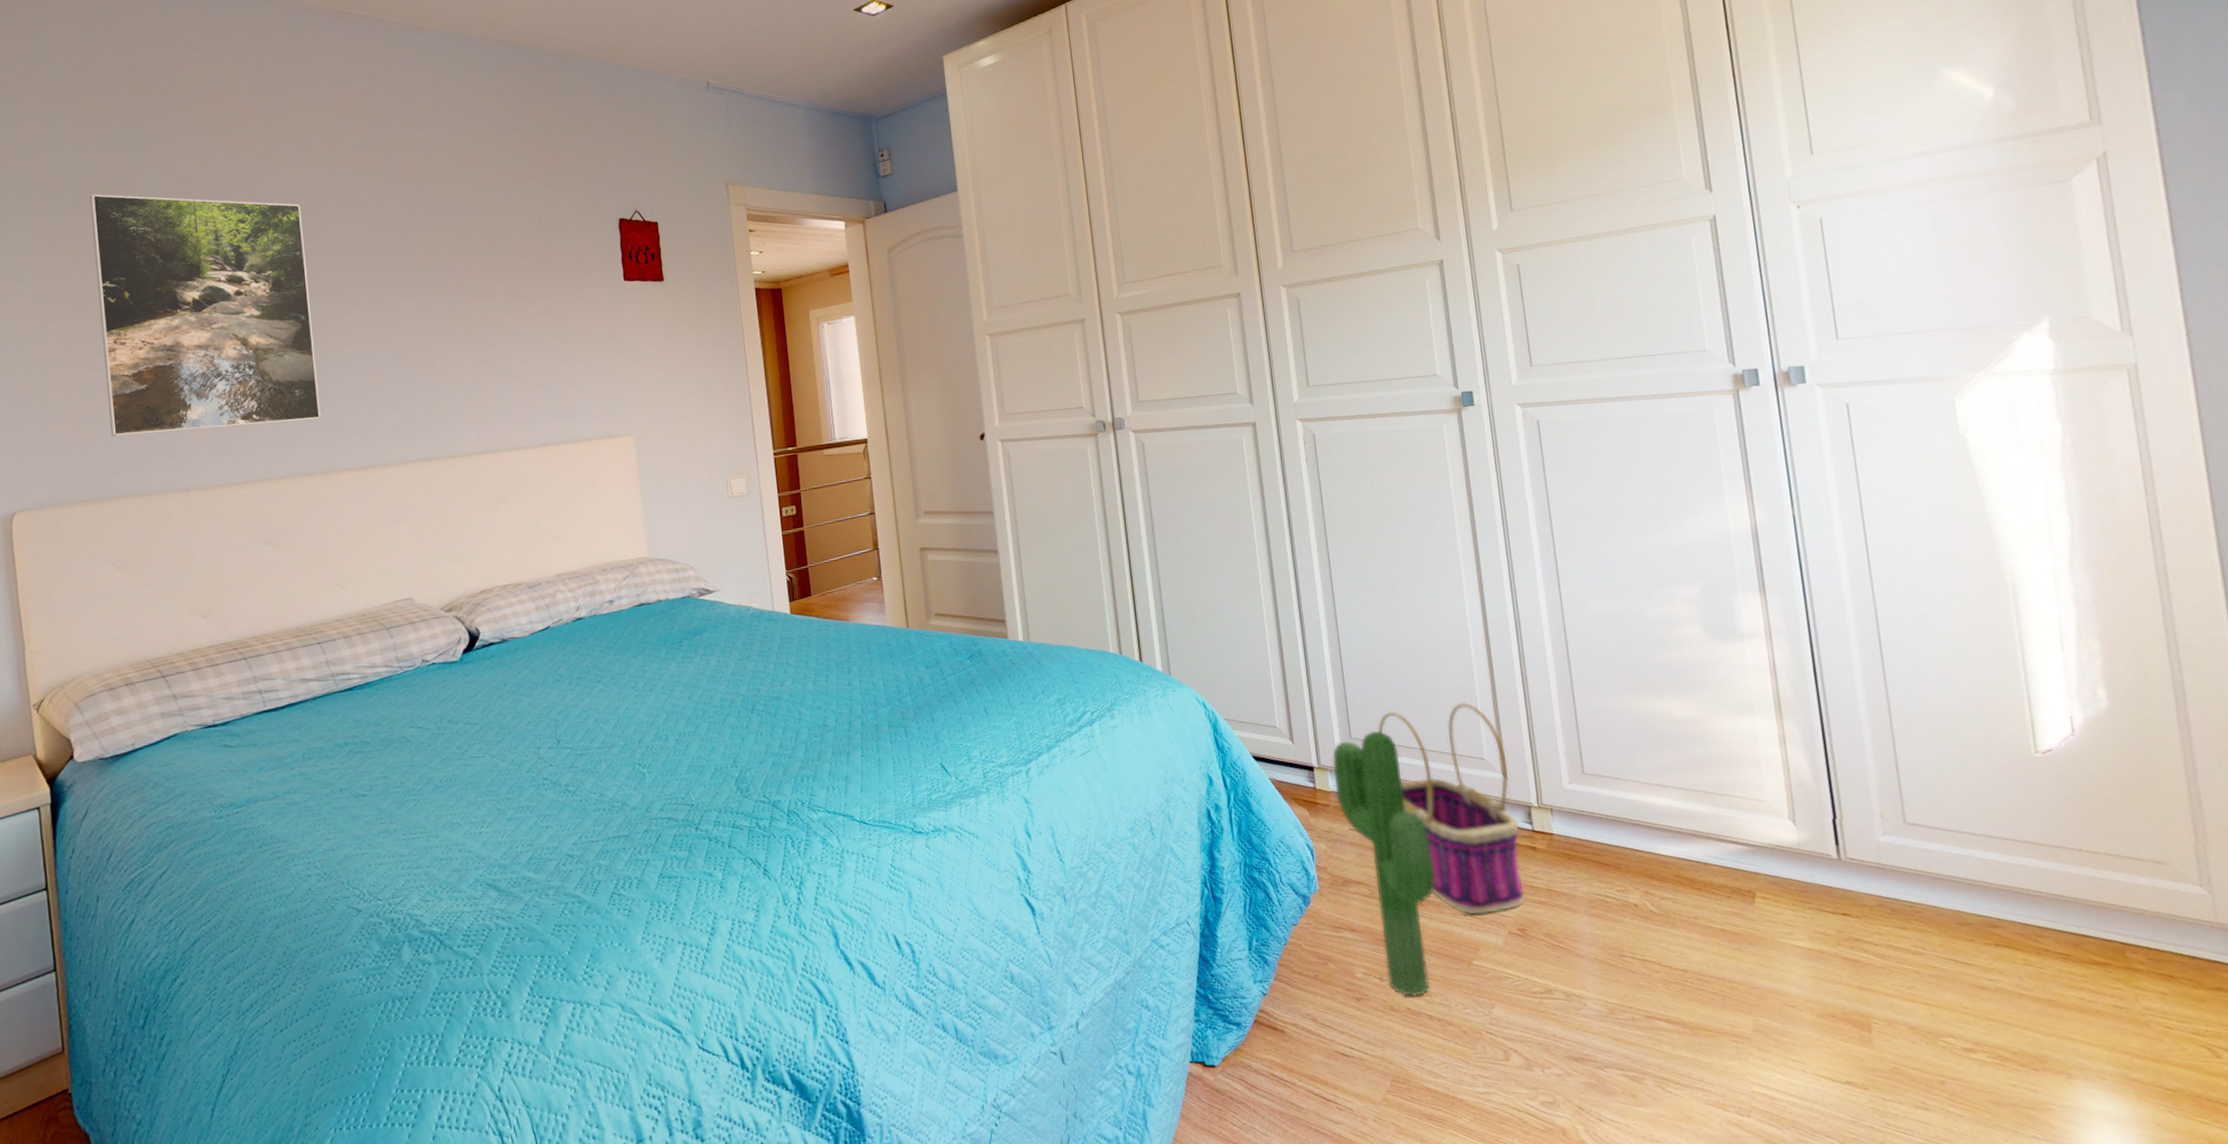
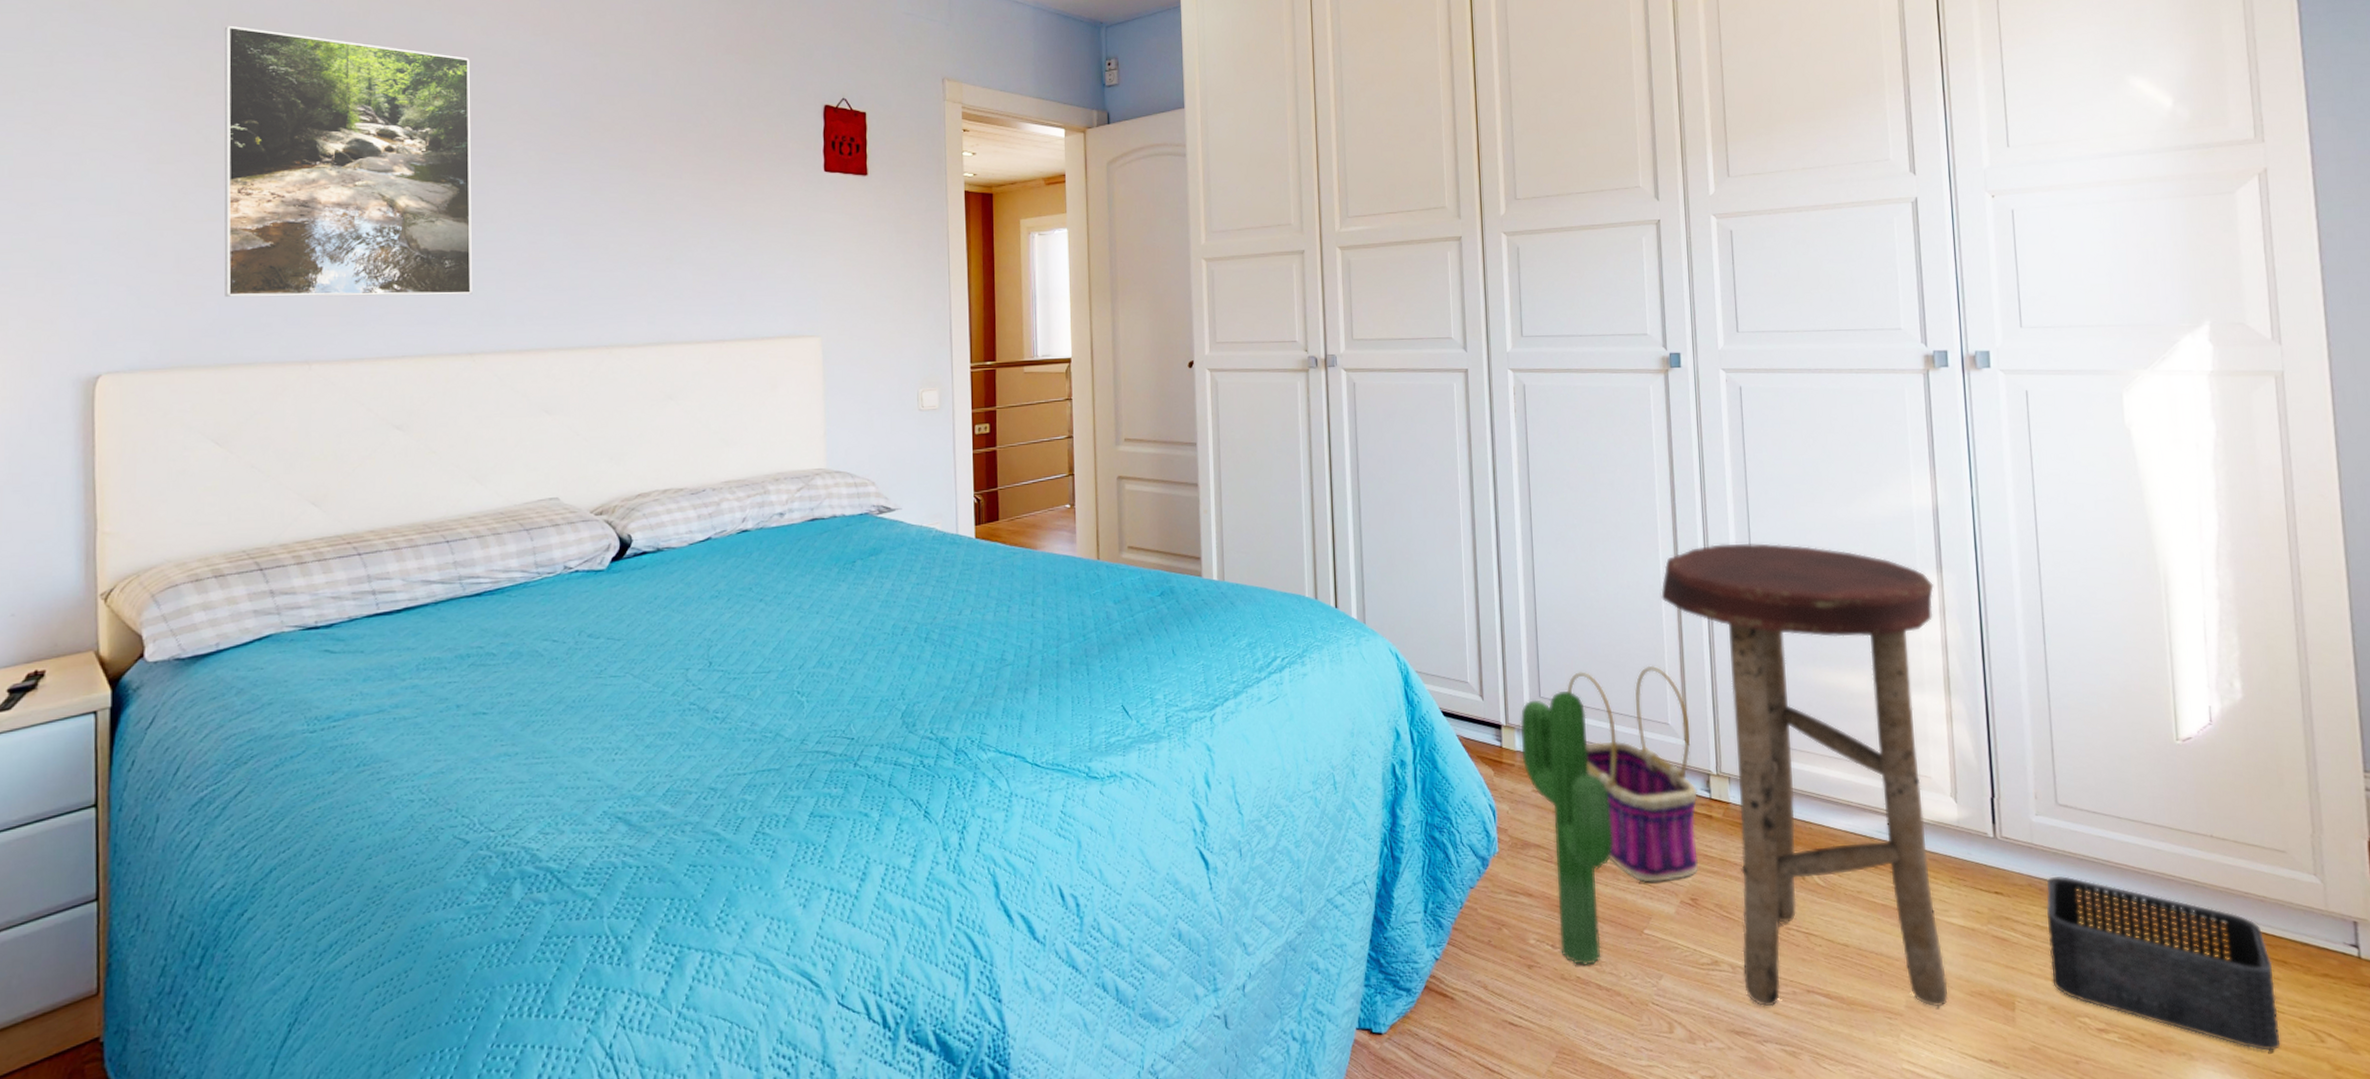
stool: none [1468,575,1798,1034] -> present [1661,543,1949,1007]
storage bin: none [1898,895,2171,1068] -> present [2046,876,2281,1052]

